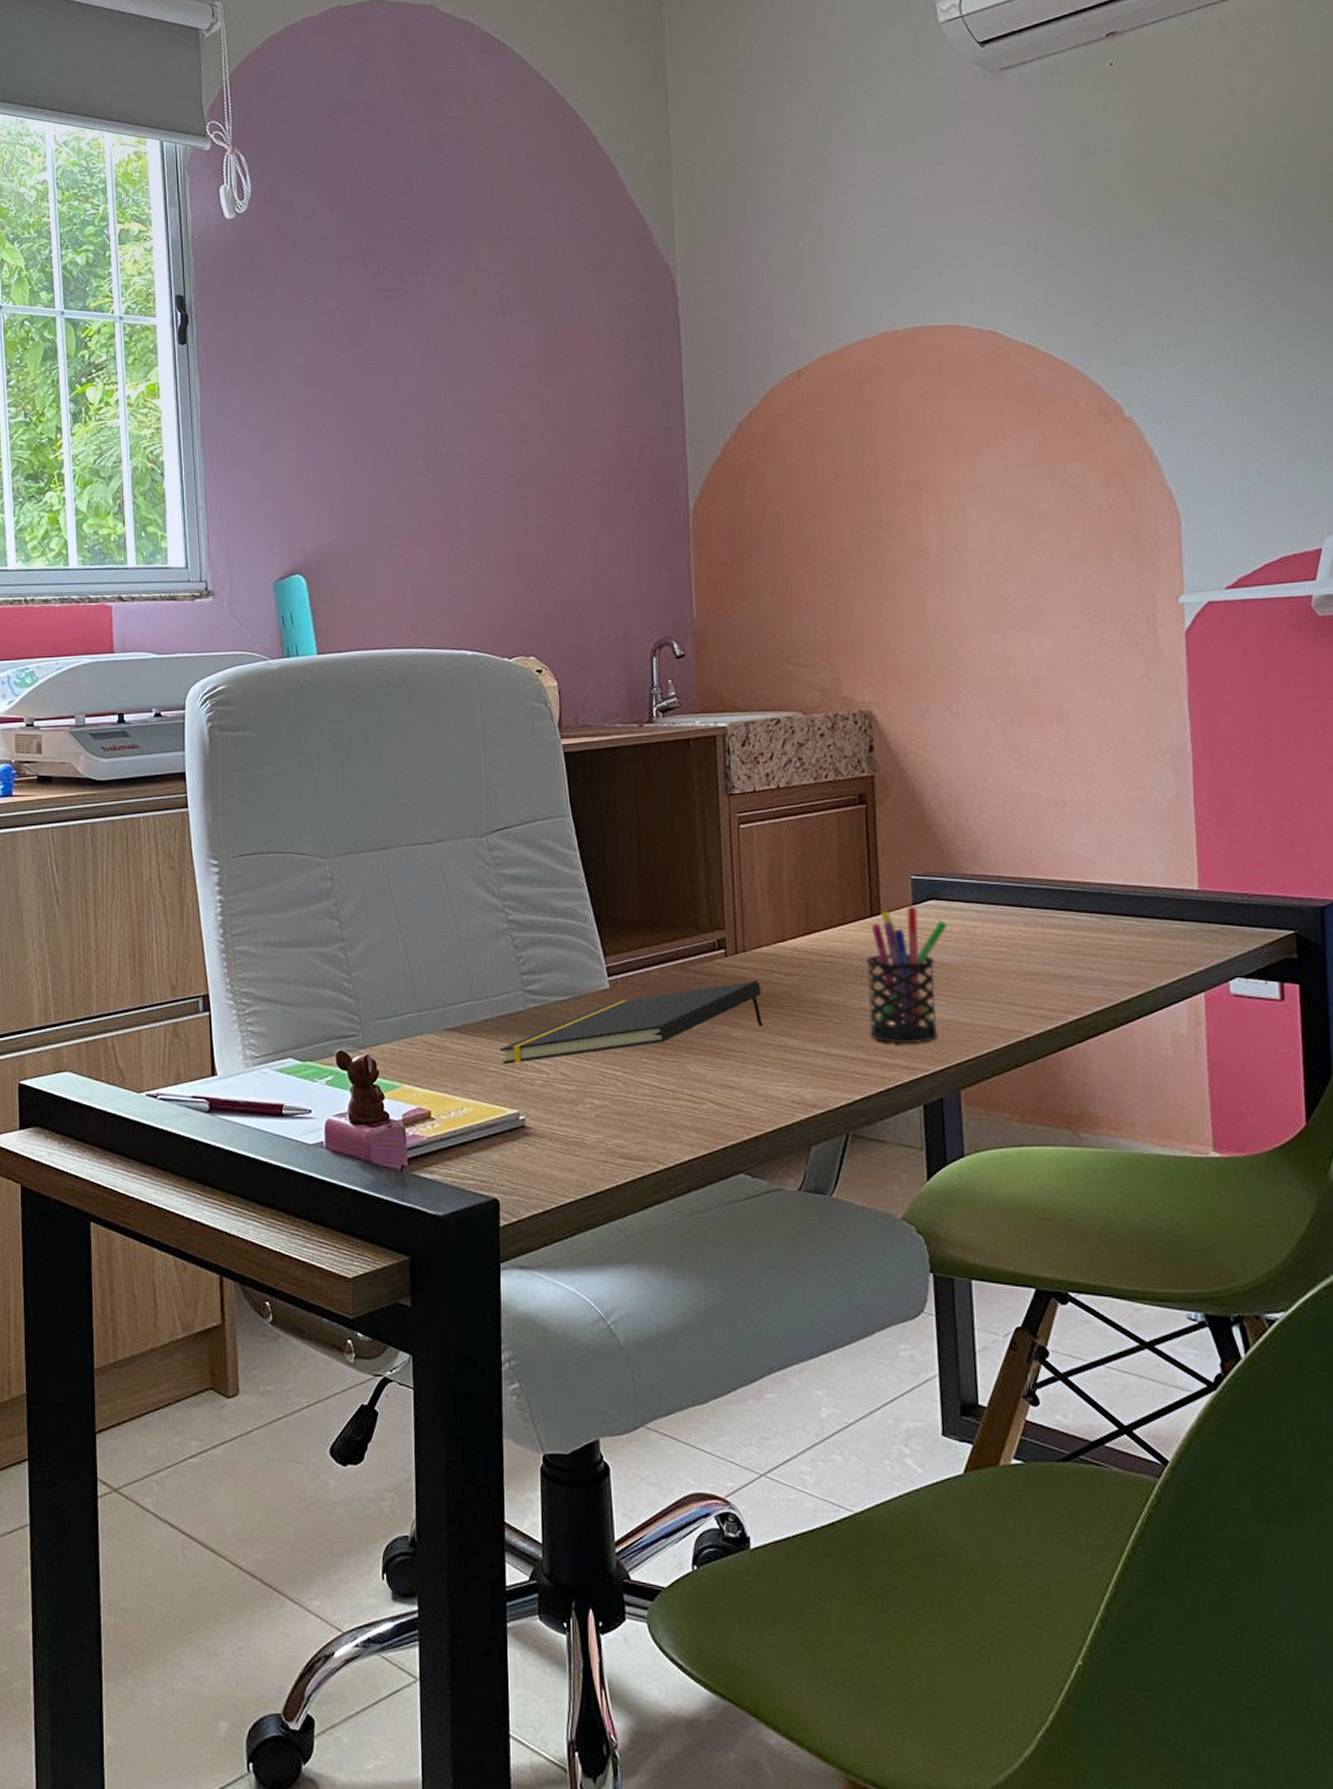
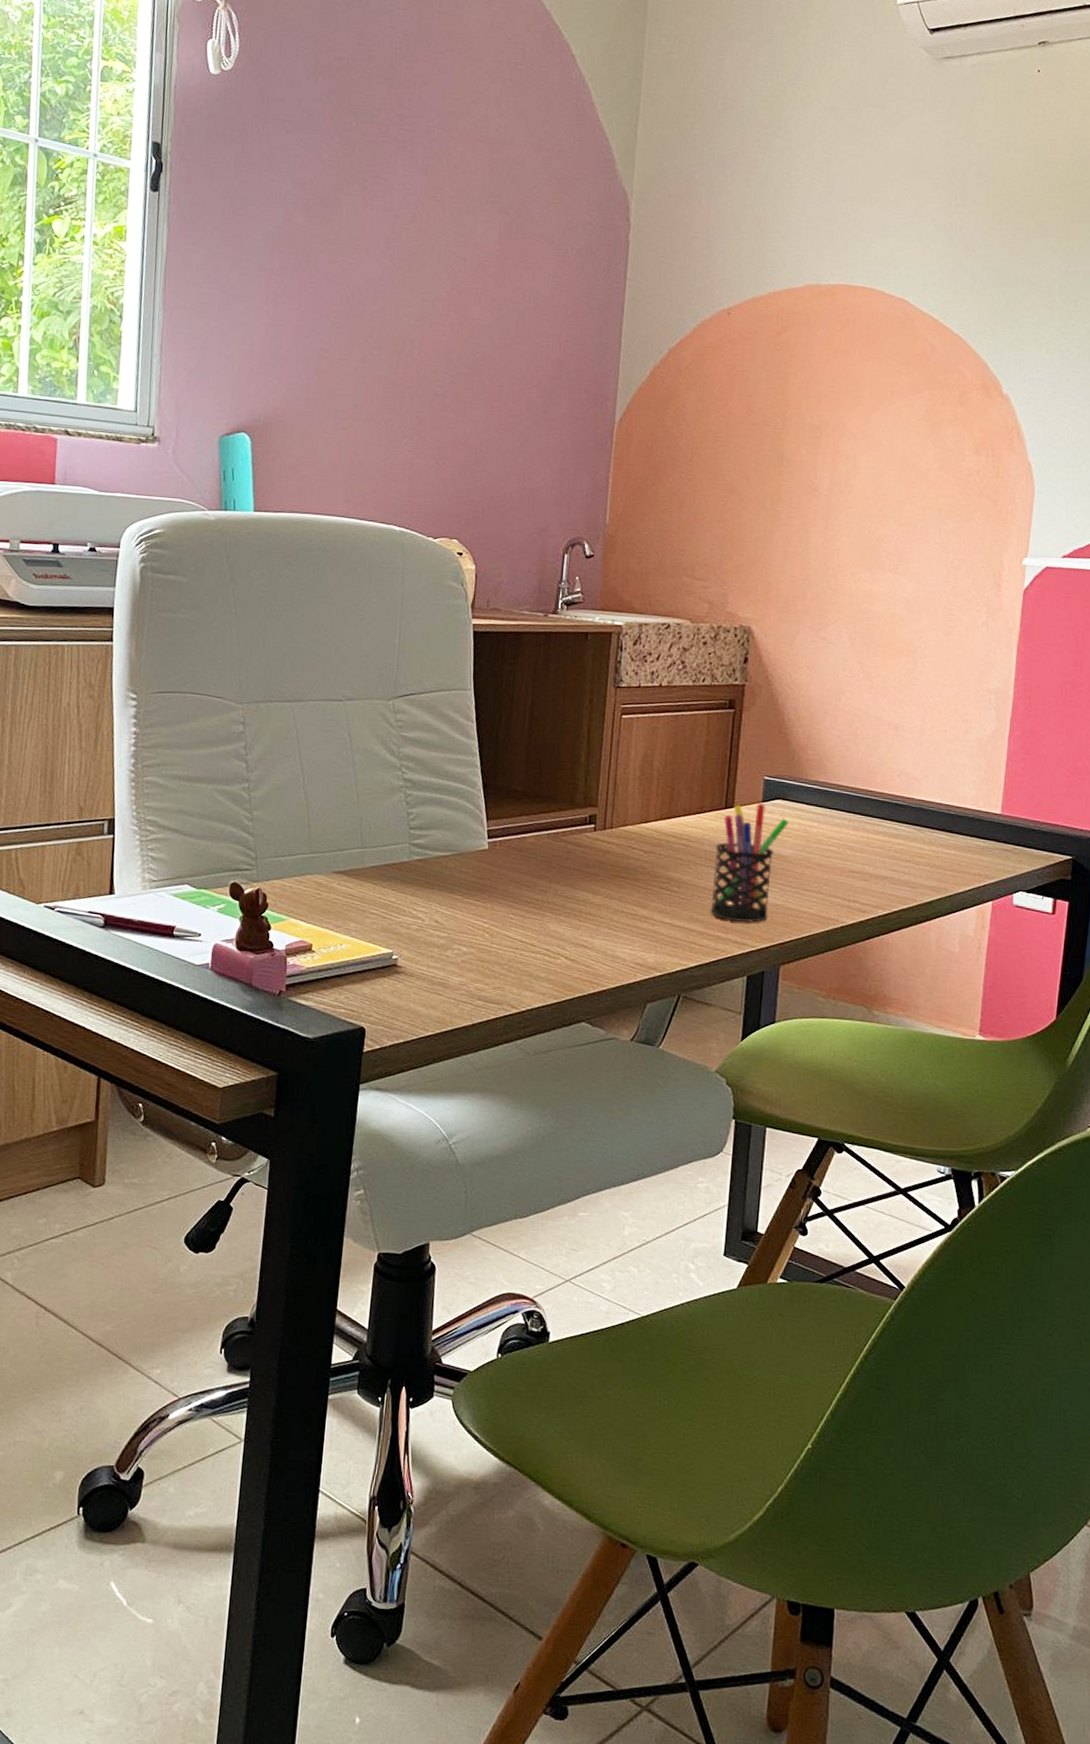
notepad: present [499,981,763,1065] -> none [382,854,622,909]

